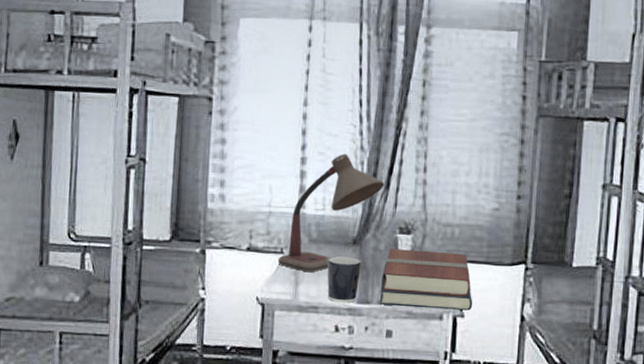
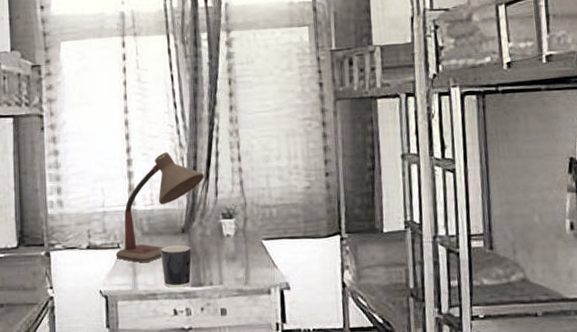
books: present [379,248,473,311] -> none [211,231,297,286]

